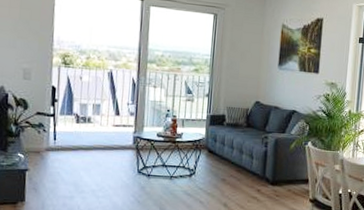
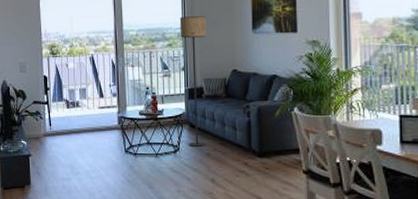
floor lamp: none [204,44,235,172] -> present [179,16,206,147]

